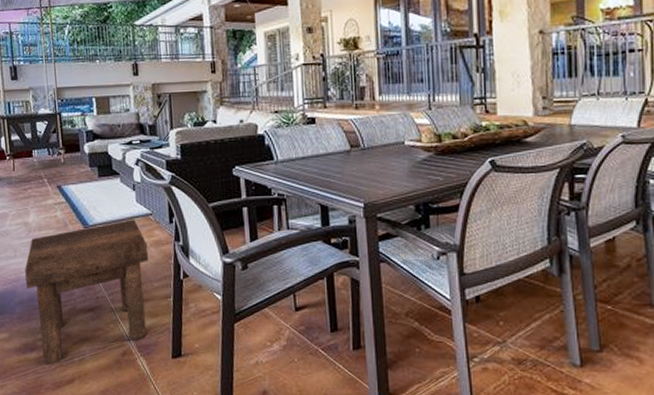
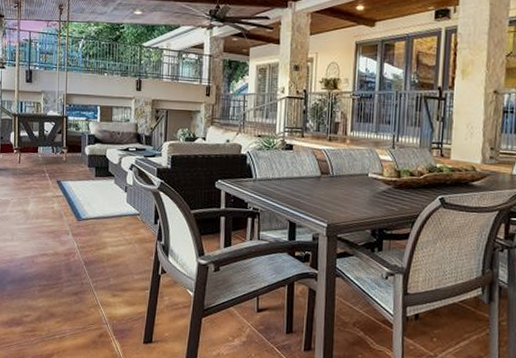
stool: present [25,219,149,365] -> none [19,217,133,340]

